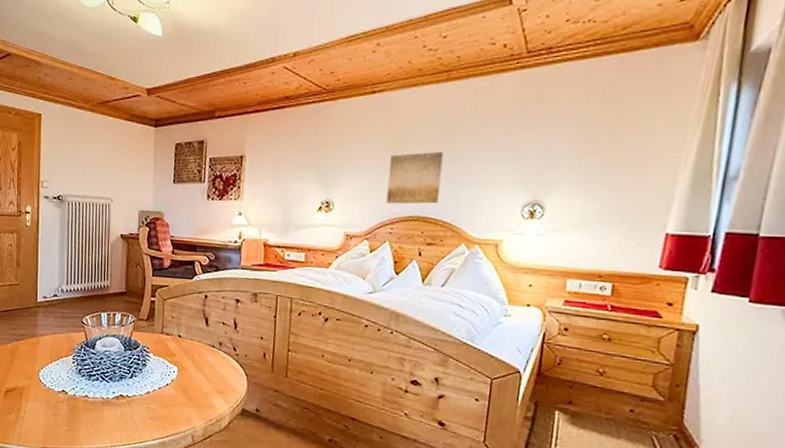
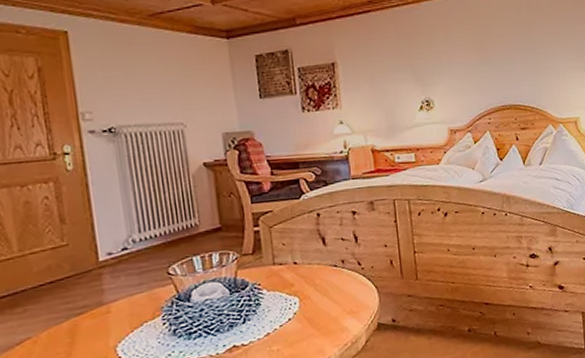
wall art: present [386,151,444,204] -> none [477,45,524,96]

